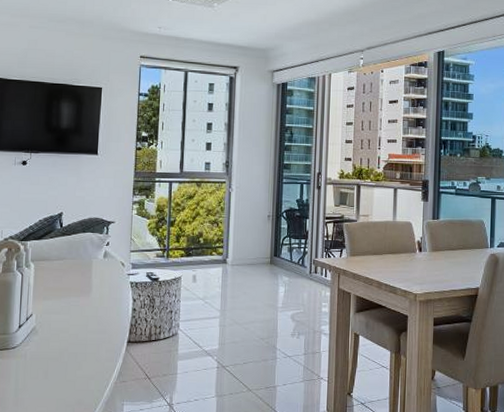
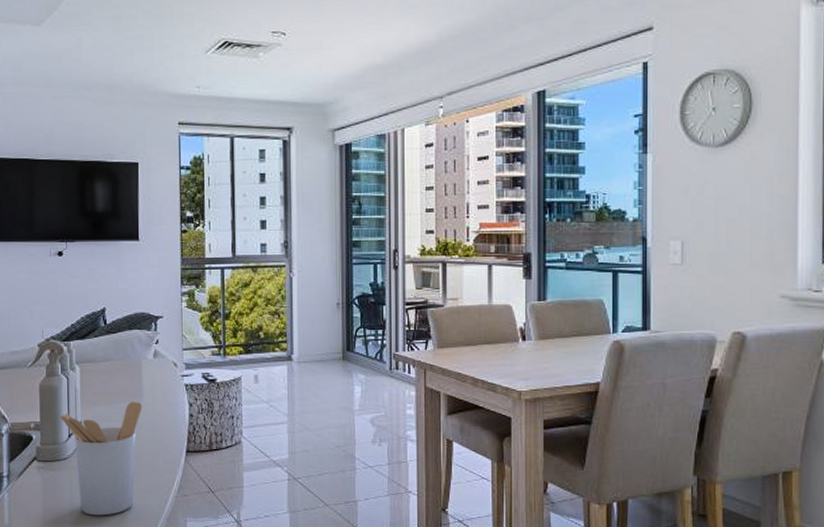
utensil holder: none [13,296,90,400] -> present [61,401,143,516]

